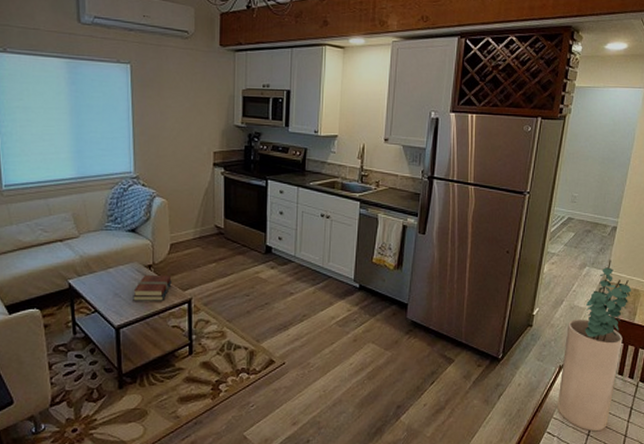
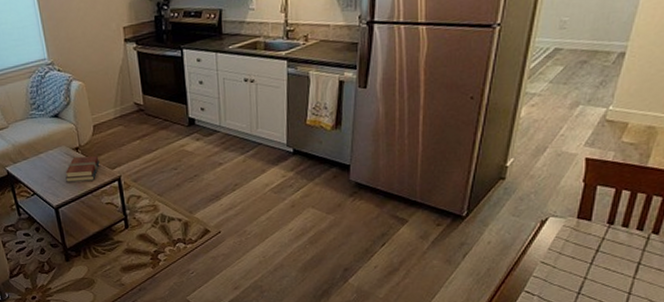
vase: present [557,260,632,432] -> none [538,94,645,290]

